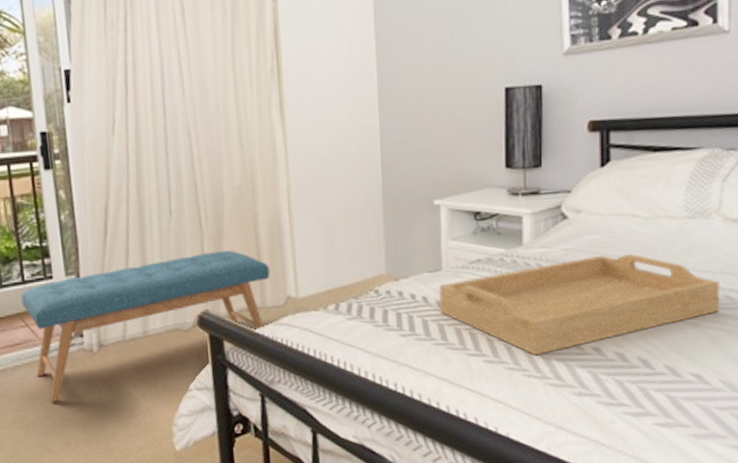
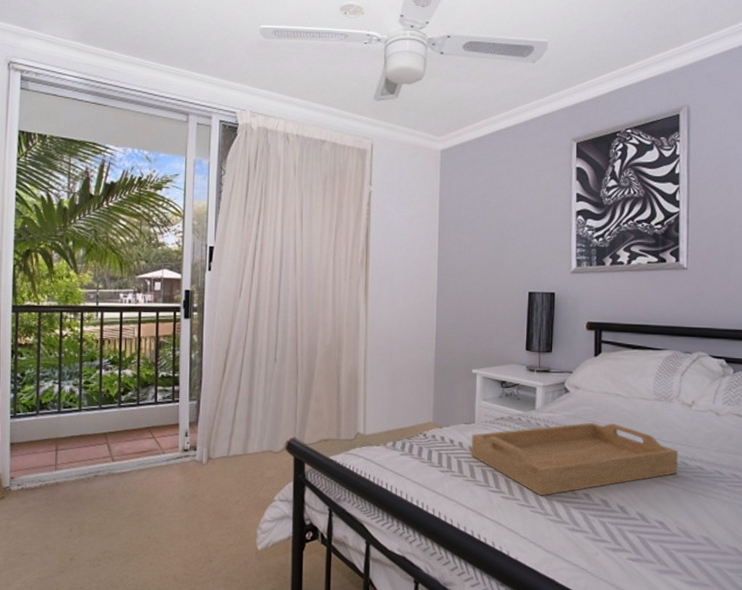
bench: present [21,251,270,402] -> none [152,393,346,501]

